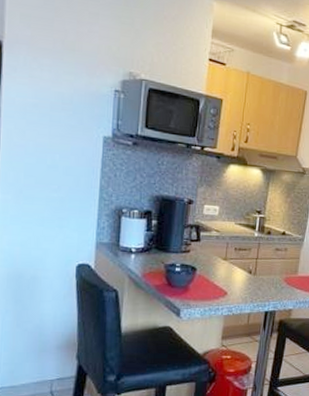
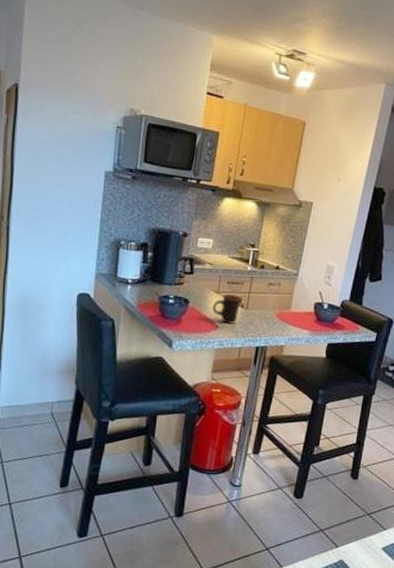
mug: none [220,261,252,290] -> present [212,294,244,324]

